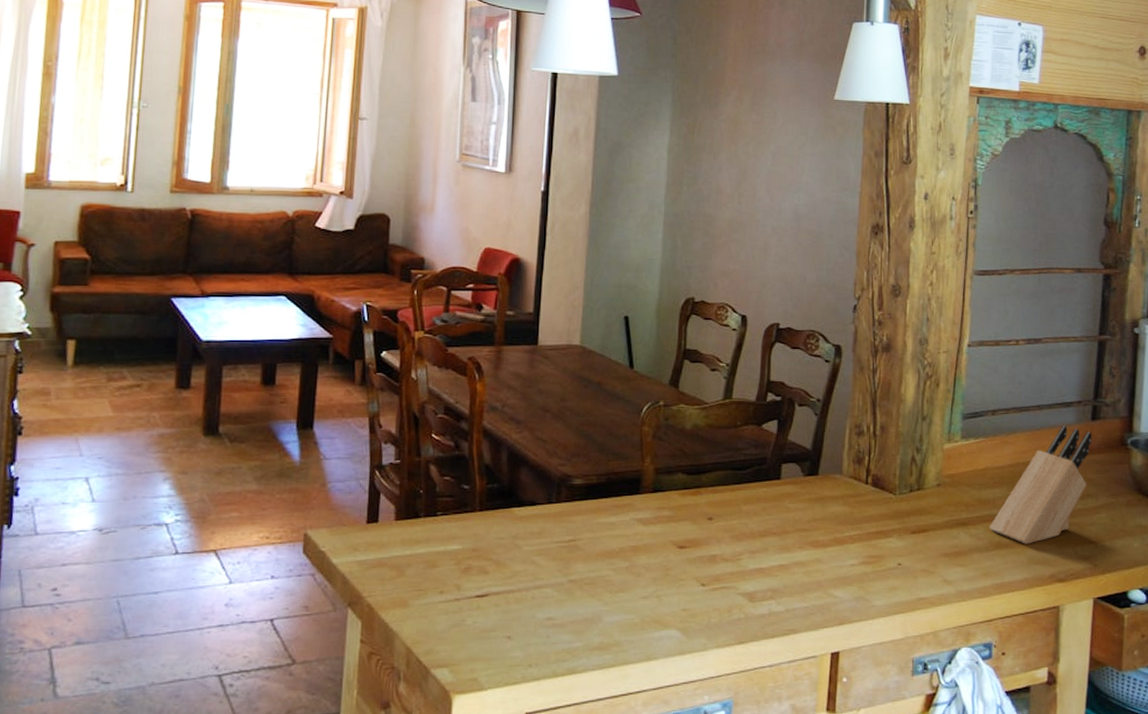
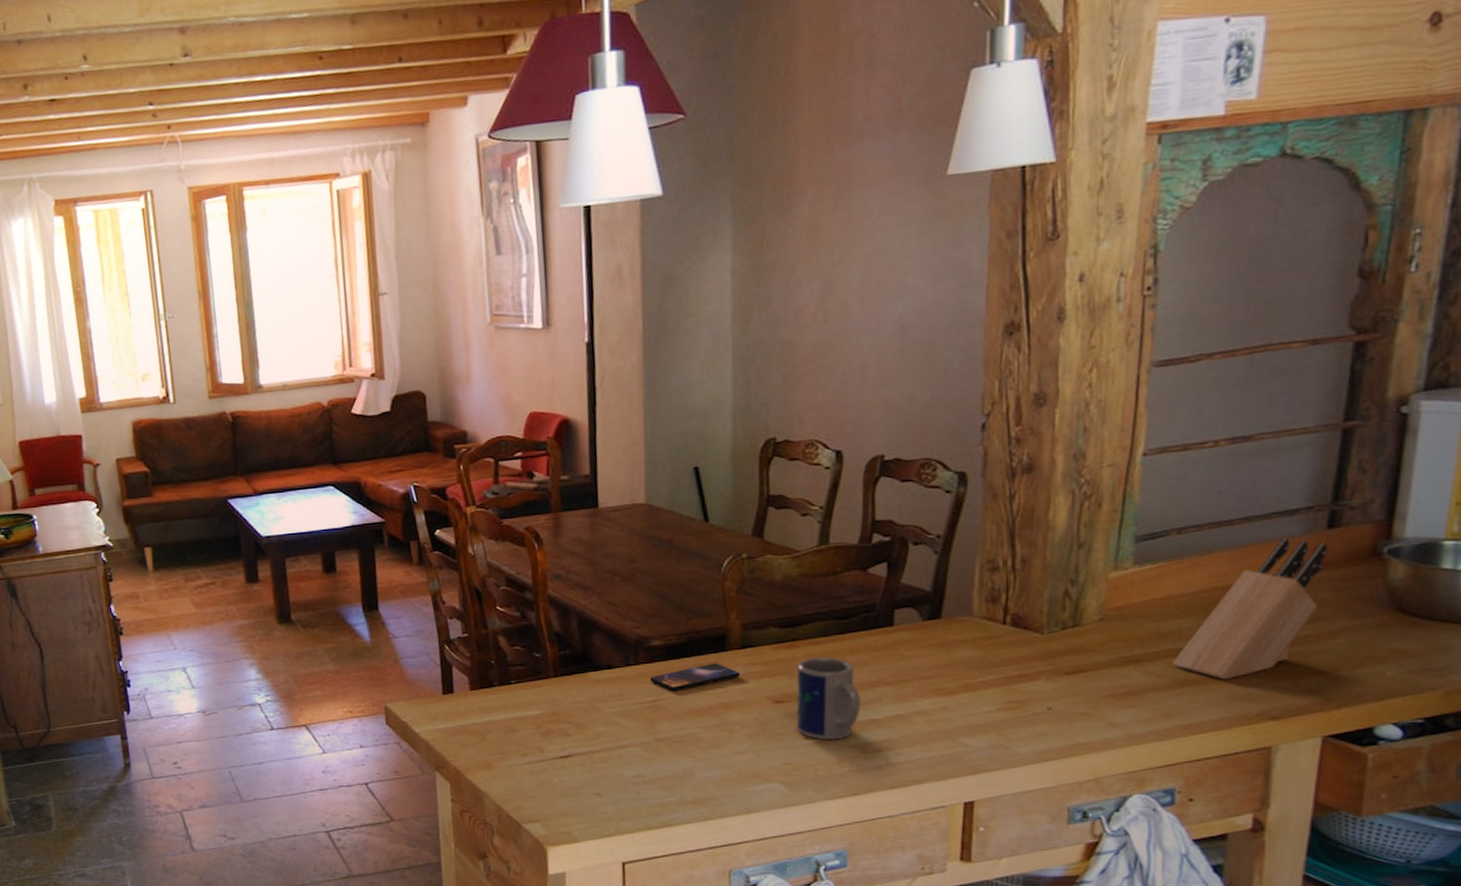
smartphone: none [569,505,650,531] -> present [649,662,740,691]
mug: none [696,505,752,587] -> present [796,657,862,740]

